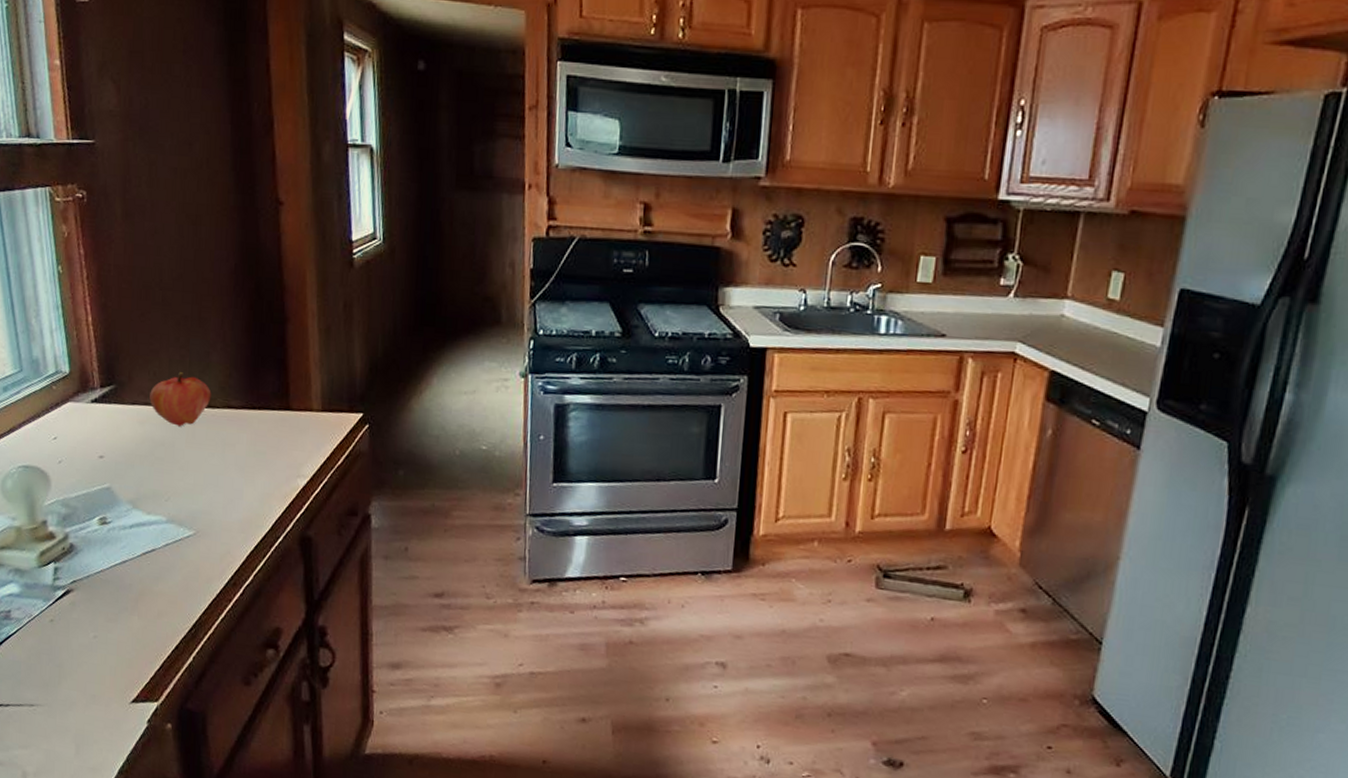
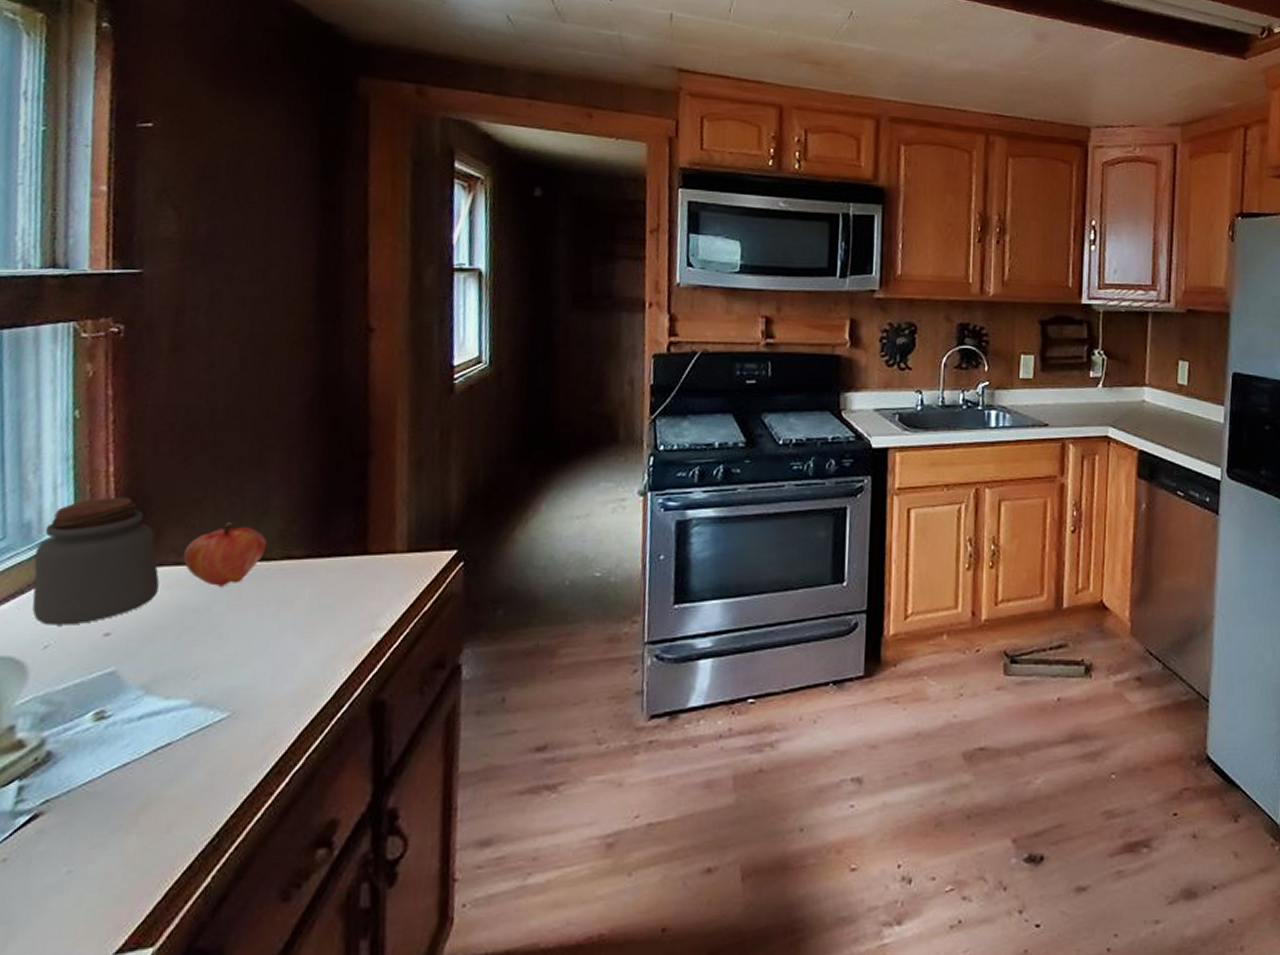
jar: none [44,342,134,447] -> present [32,496,160,625]

